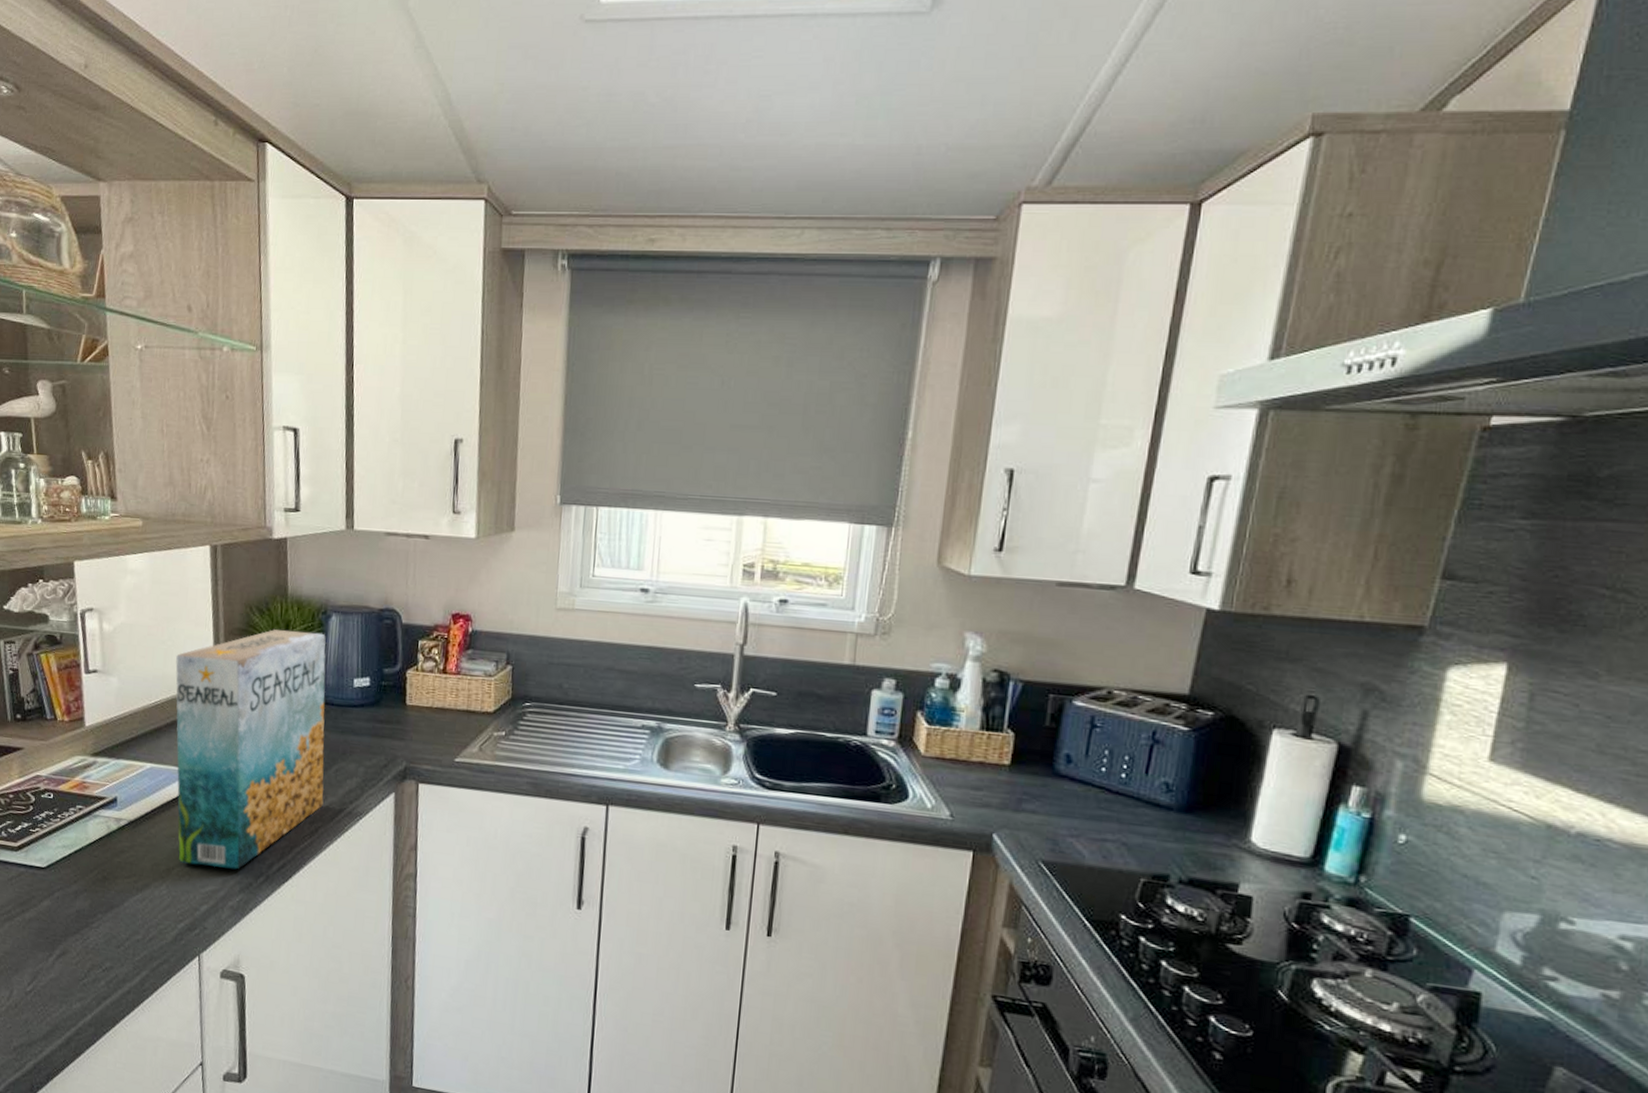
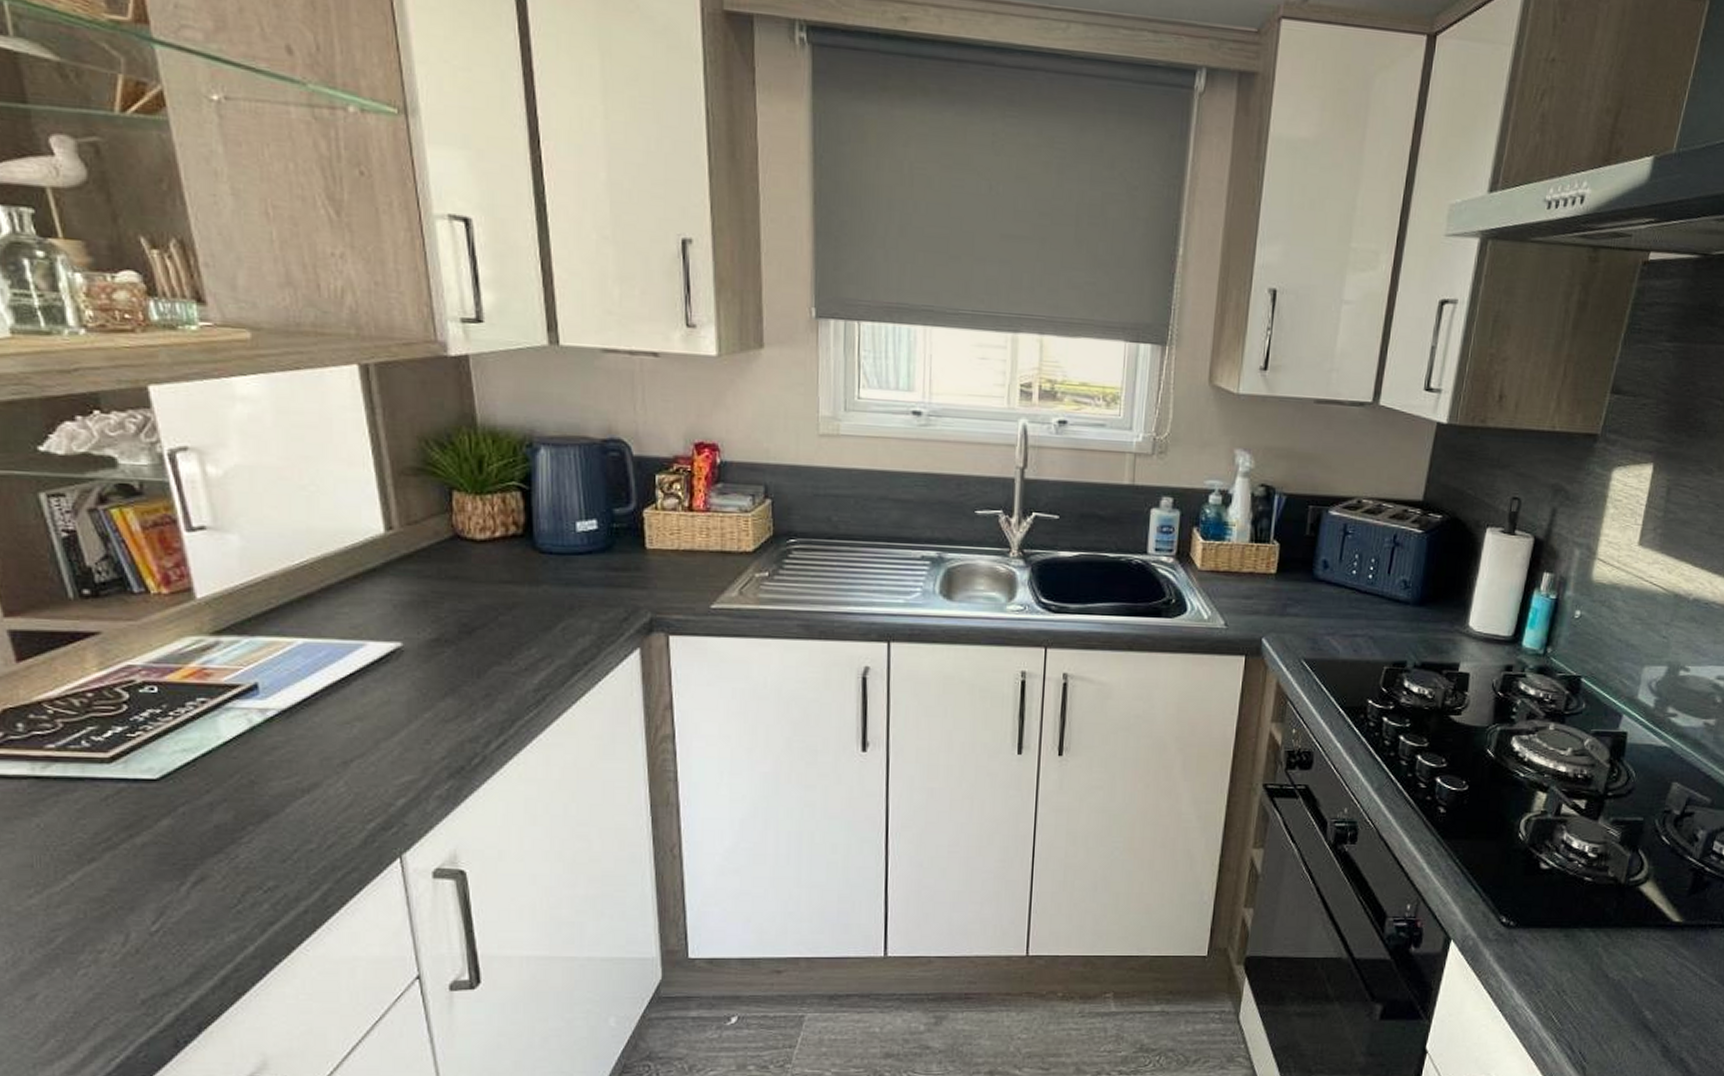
cereal box: present [175,629,326,869] -> none [325,467,550,753]

